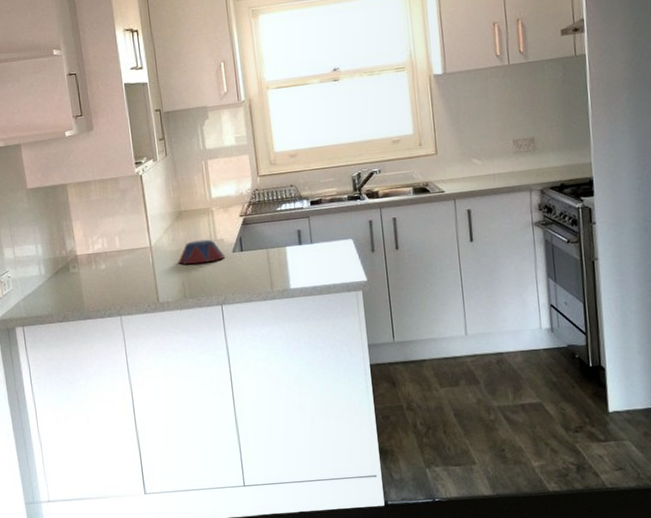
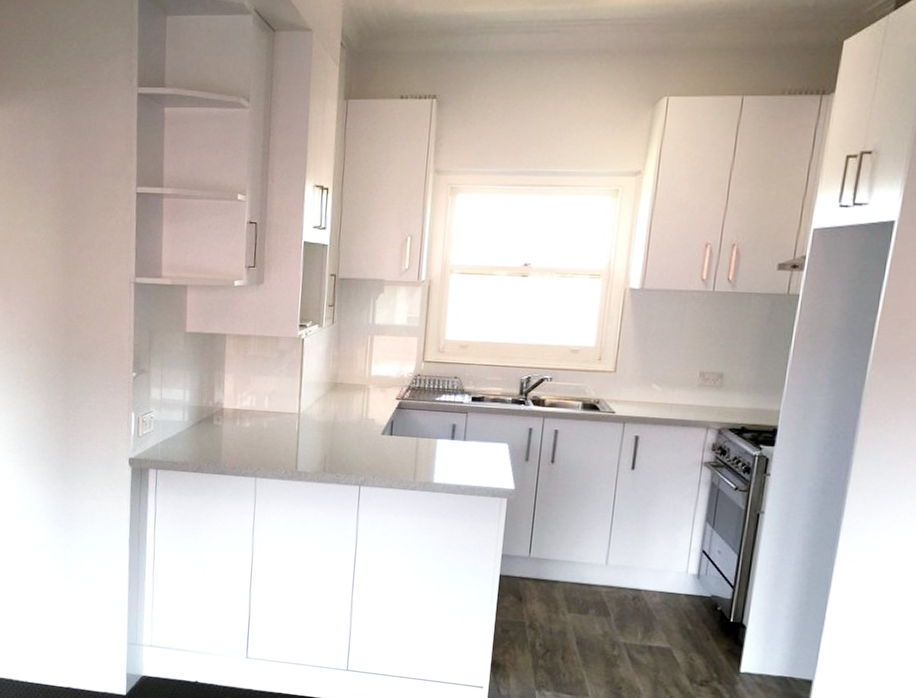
bowl: present [178,239,225,265] -> none [323,415,373,441]

